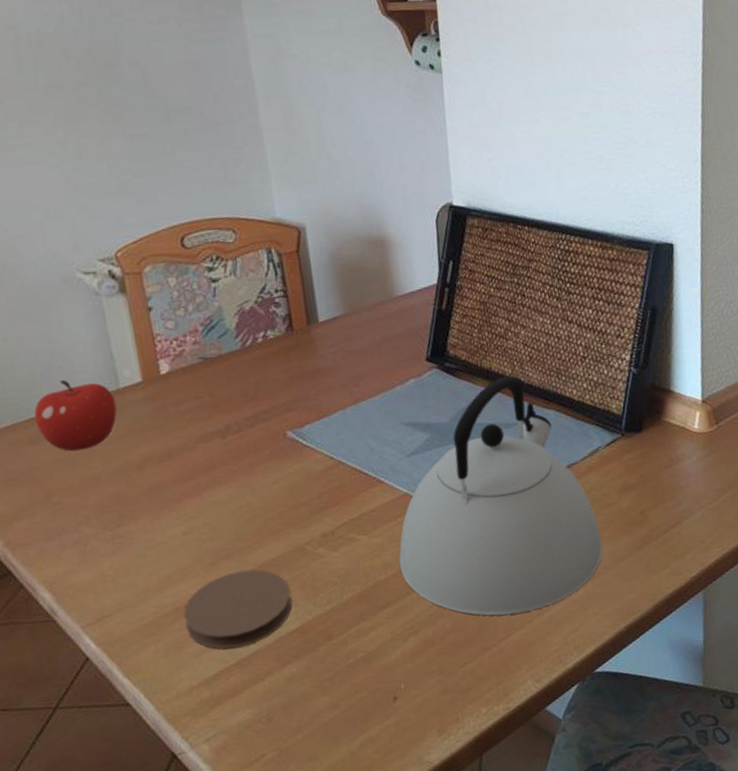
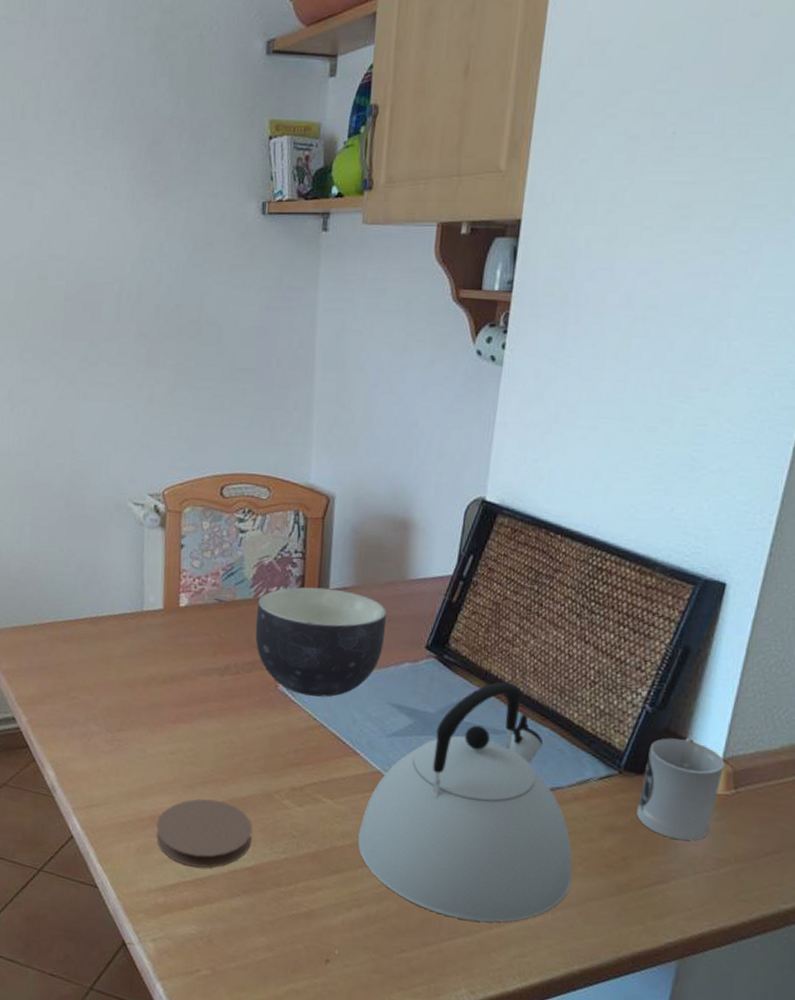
fruit: present [34,380,117,452] -> none [71,593,138,658]
bowl: none [246,320,385,437] -> present [255,587,387,697]
cup: none [642,389,705,483] -> present [636,738,725,841]

